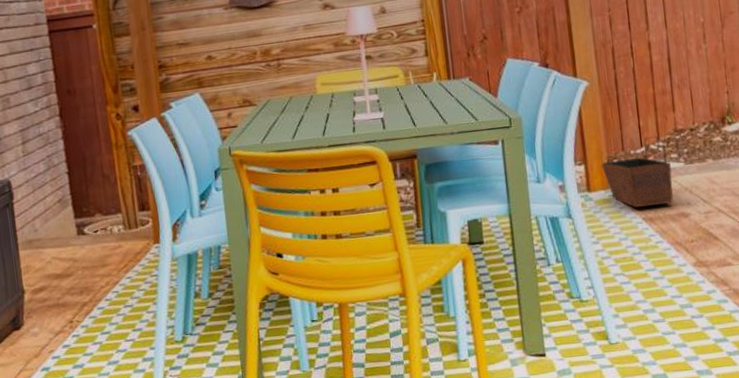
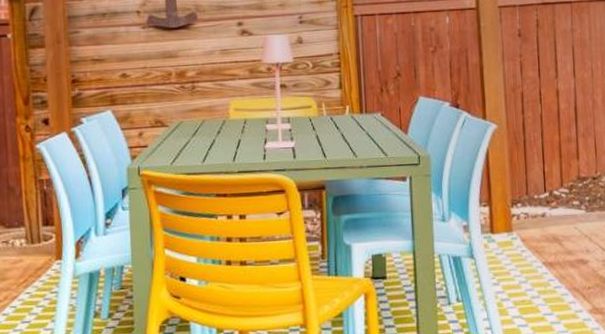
planter: present [602,136,679,207] -> none [506,183,581,251]

